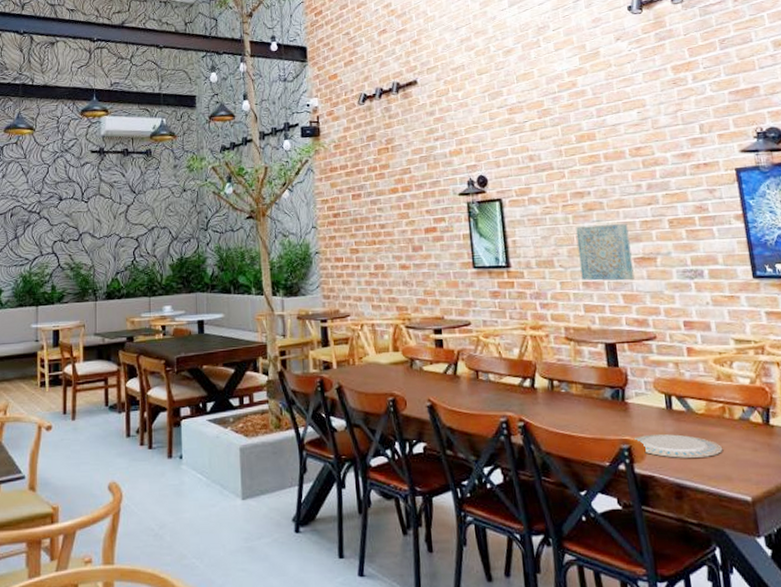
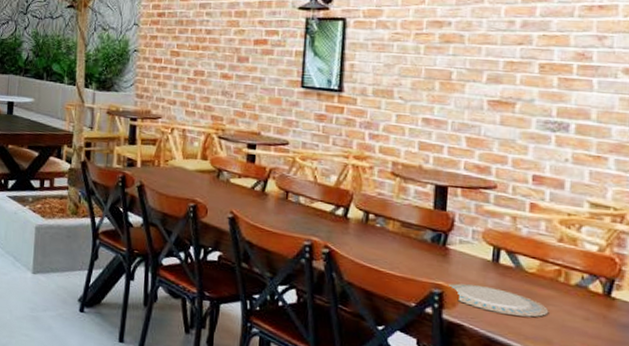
wall art: present [576,223,635,281] -> none [422,58,489,124]

